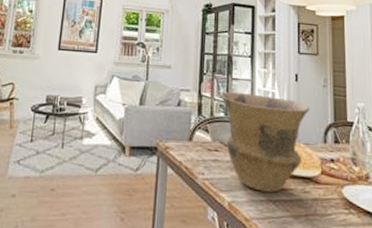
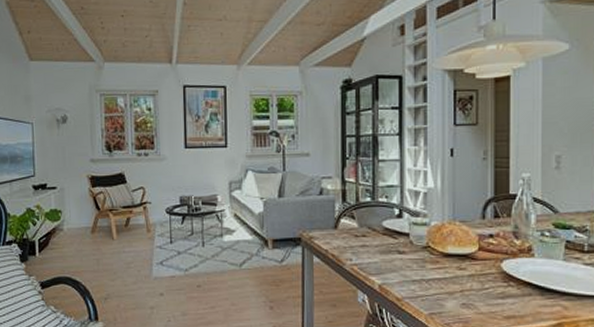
vase: present [220,91,310,193] -> none [365,174,467,272]

